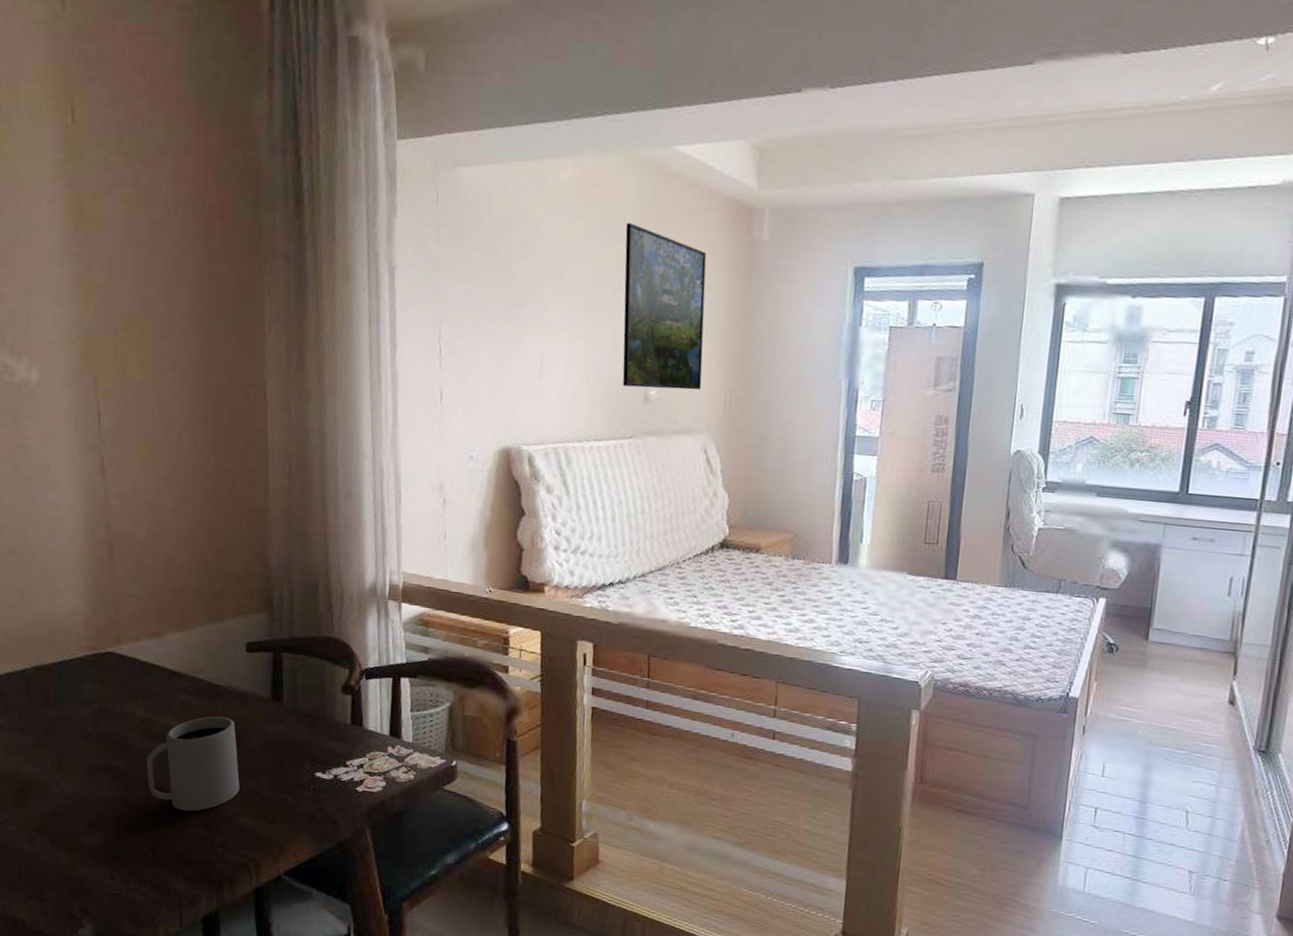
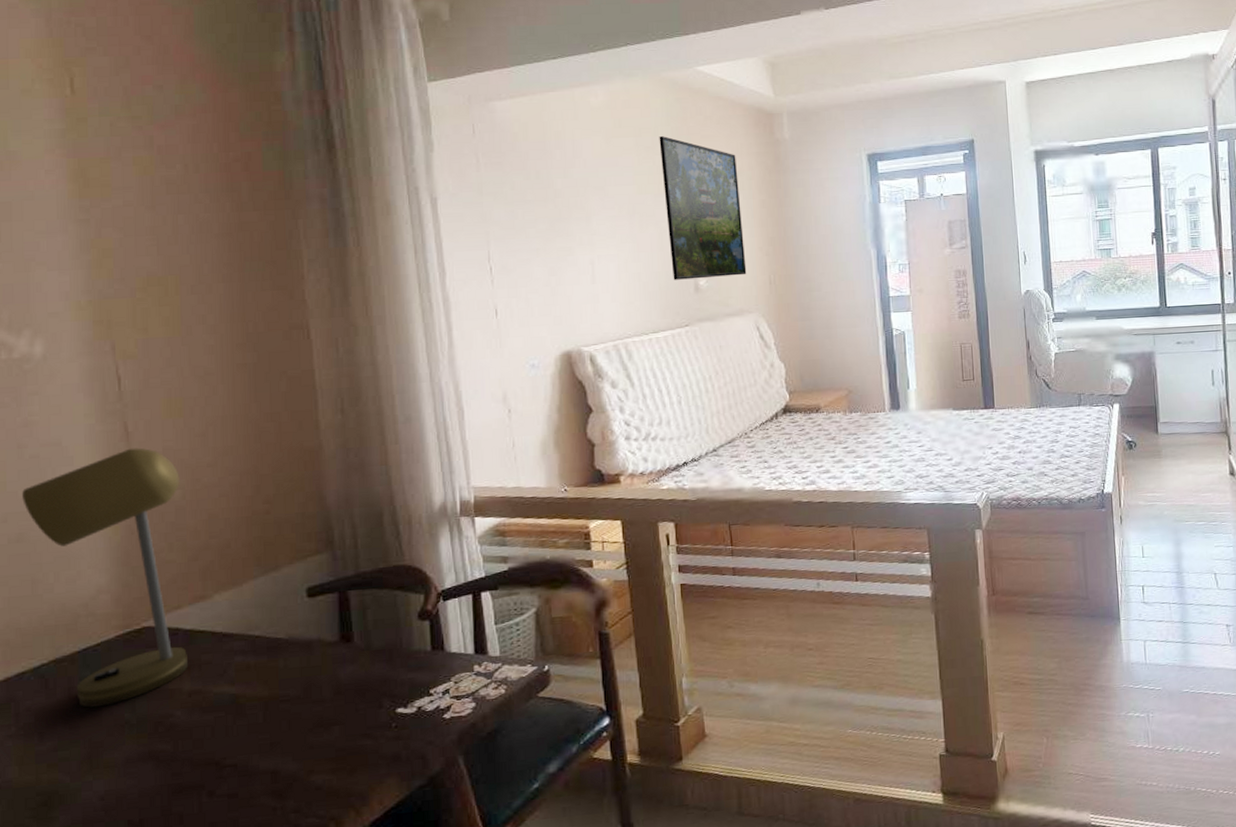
desk lamp: none [16,482,145,717] -> present [22,447,189,708]
mug: present [146,716,240,812] -> none [198,670,311,783]

